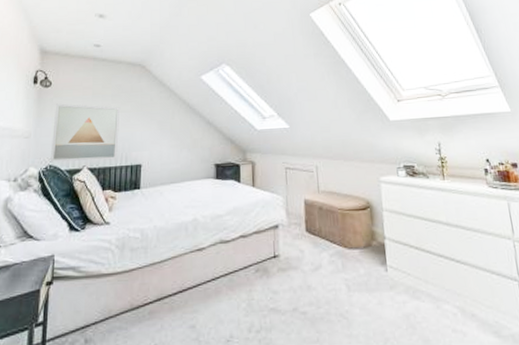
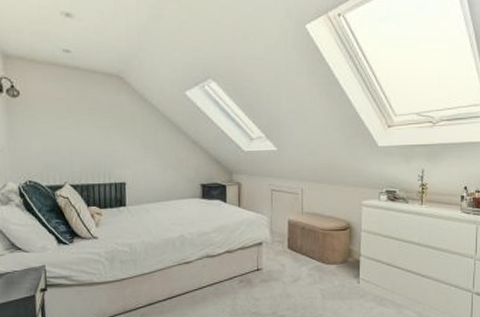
wall art: present [50,103,121,162] -> none [27,116,100,178]

